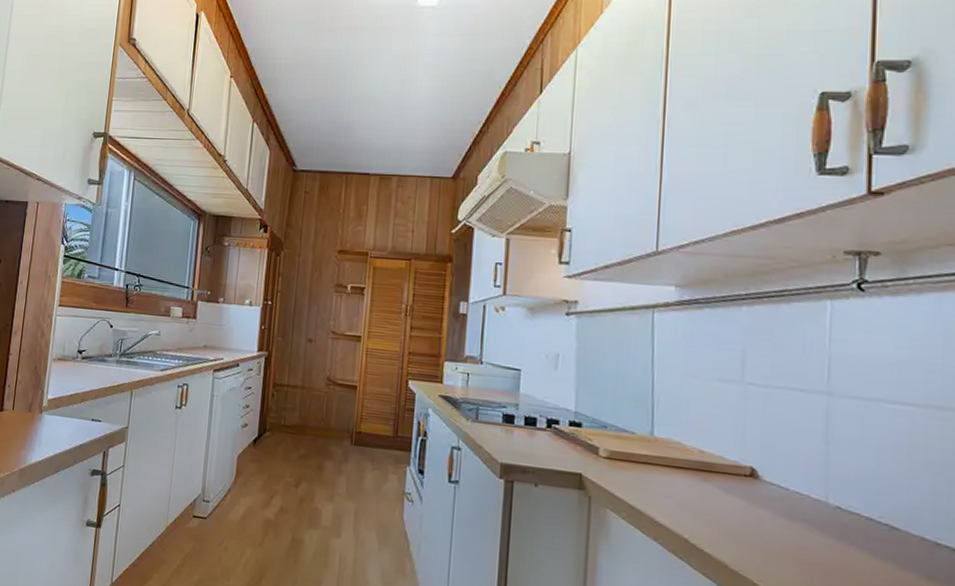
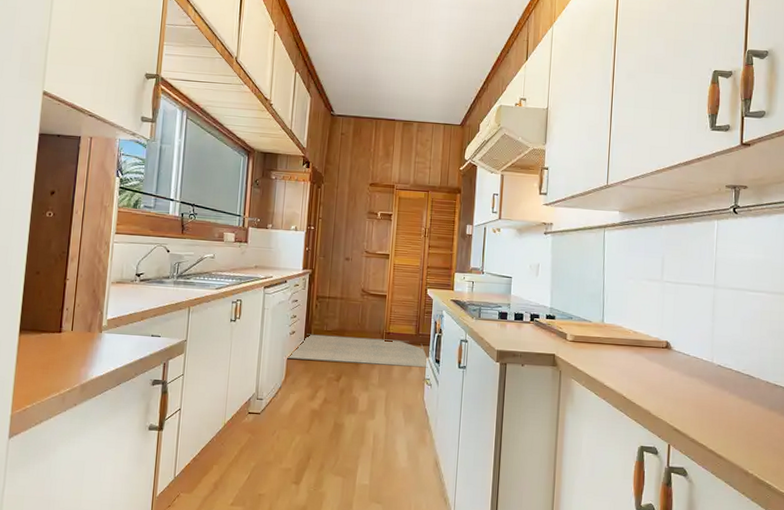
rug: none [239,427,410,480] -> present [288,334,429,368]

